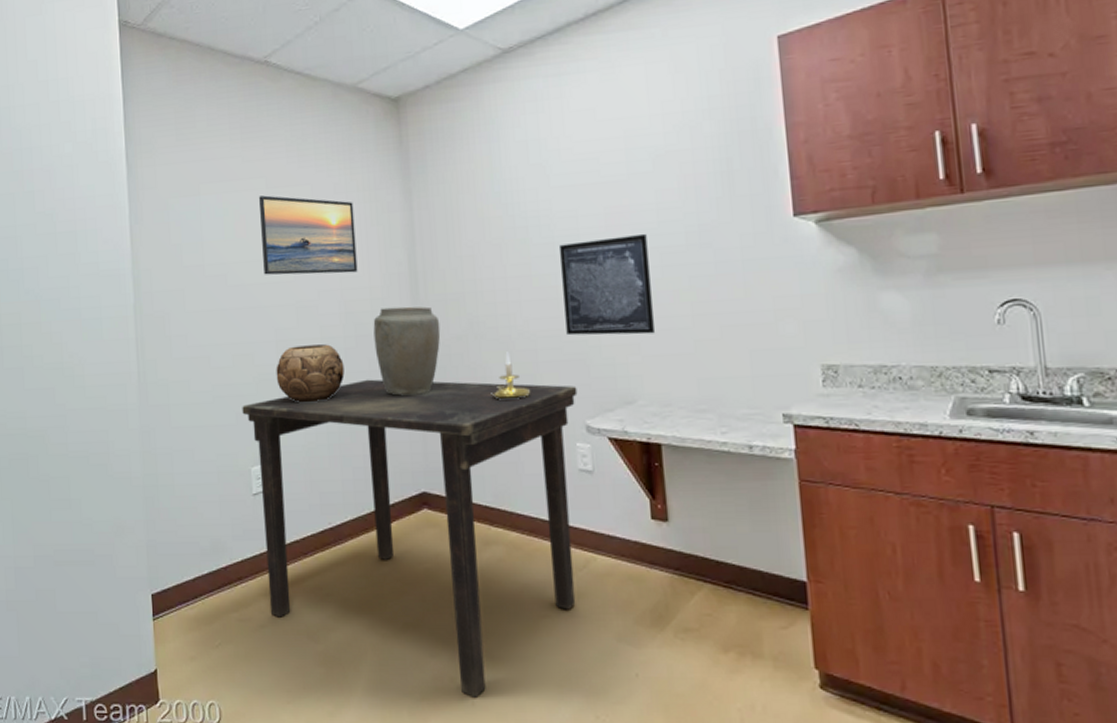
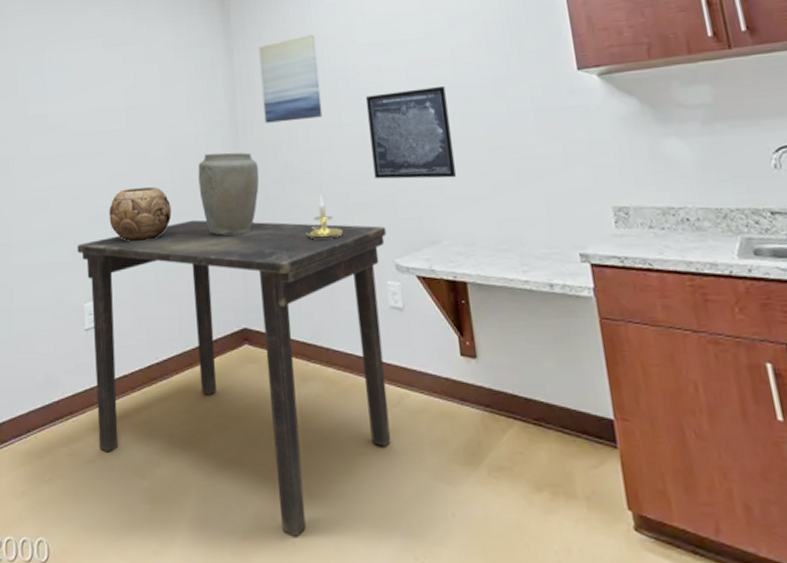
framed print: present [259,195,358,275] -> none [97,52,184,124]
wall art: none [441,176,511,275] -> present [259,35,323,123]

